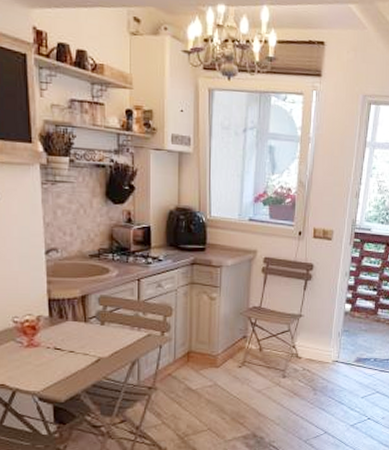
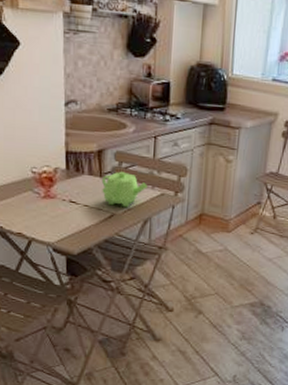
coffeepot: none [87,315,134,351] -> present [102,171,148,208]

